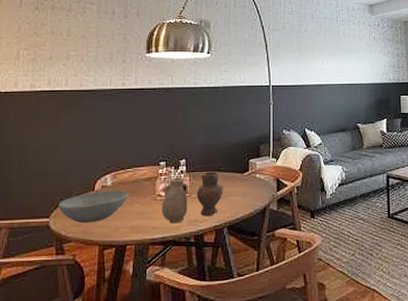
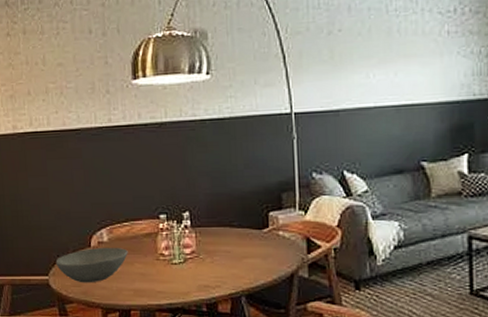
vase: present [161,172,223,224] -> none [165,227,238,288]

